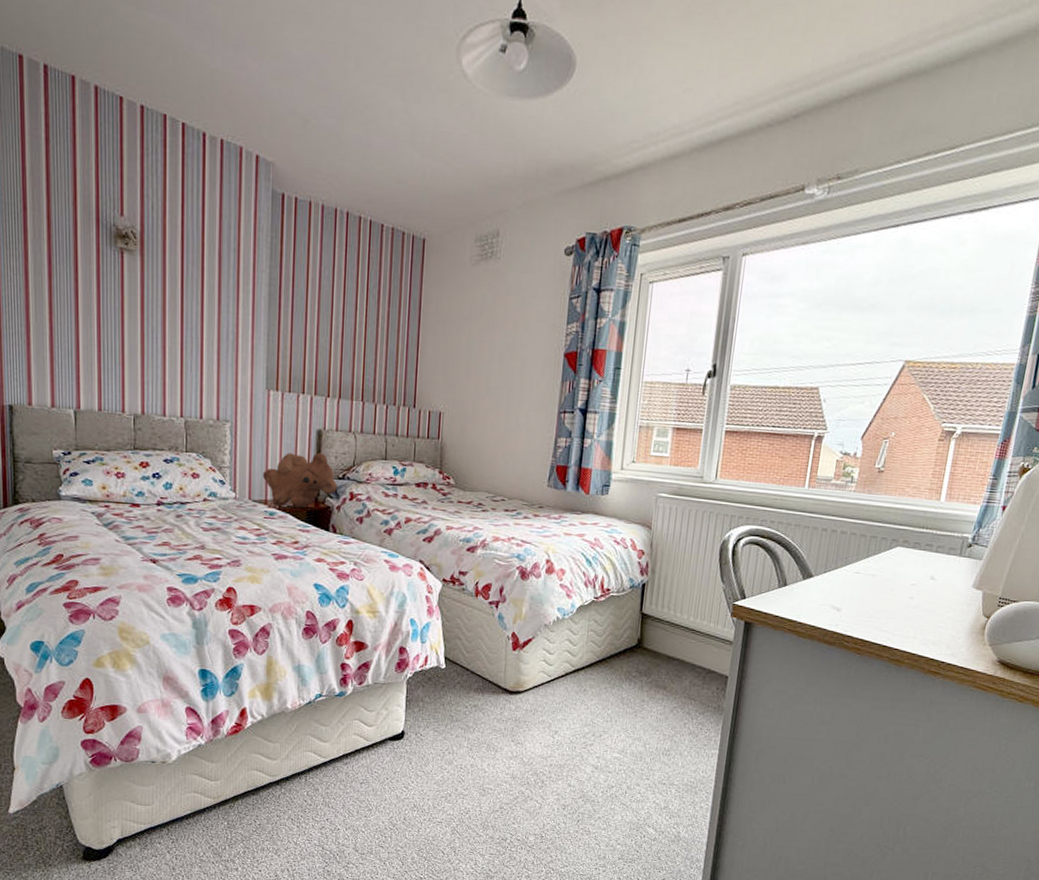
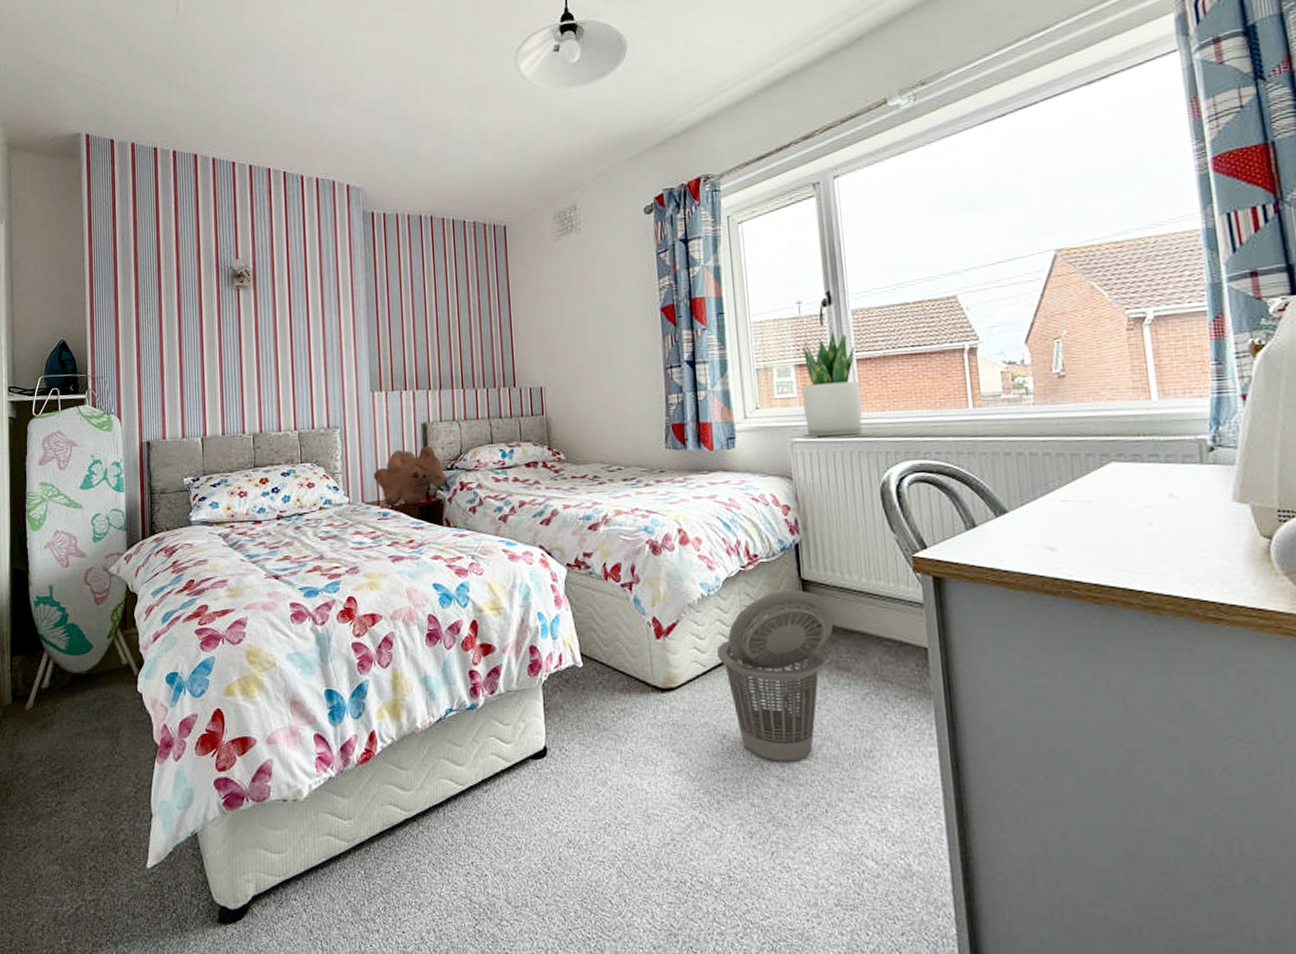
laundry basket: none [562,620,662,755] -> present [717,589,835,762]
planter: none [672,403,727,498] -> present [802,332,863,437]

